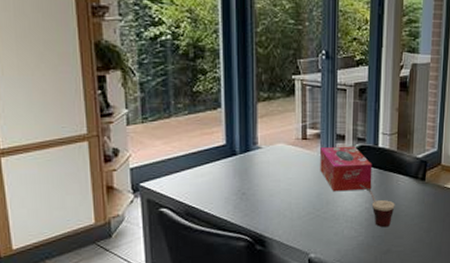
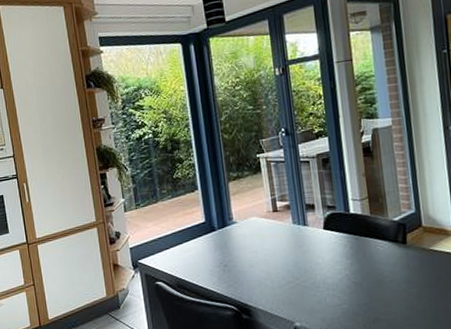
tissue box: present [320,146,372,192] -> none [292,214,349,260]
cup: present [359,185,395,228] -> none [335,251,377,295]

